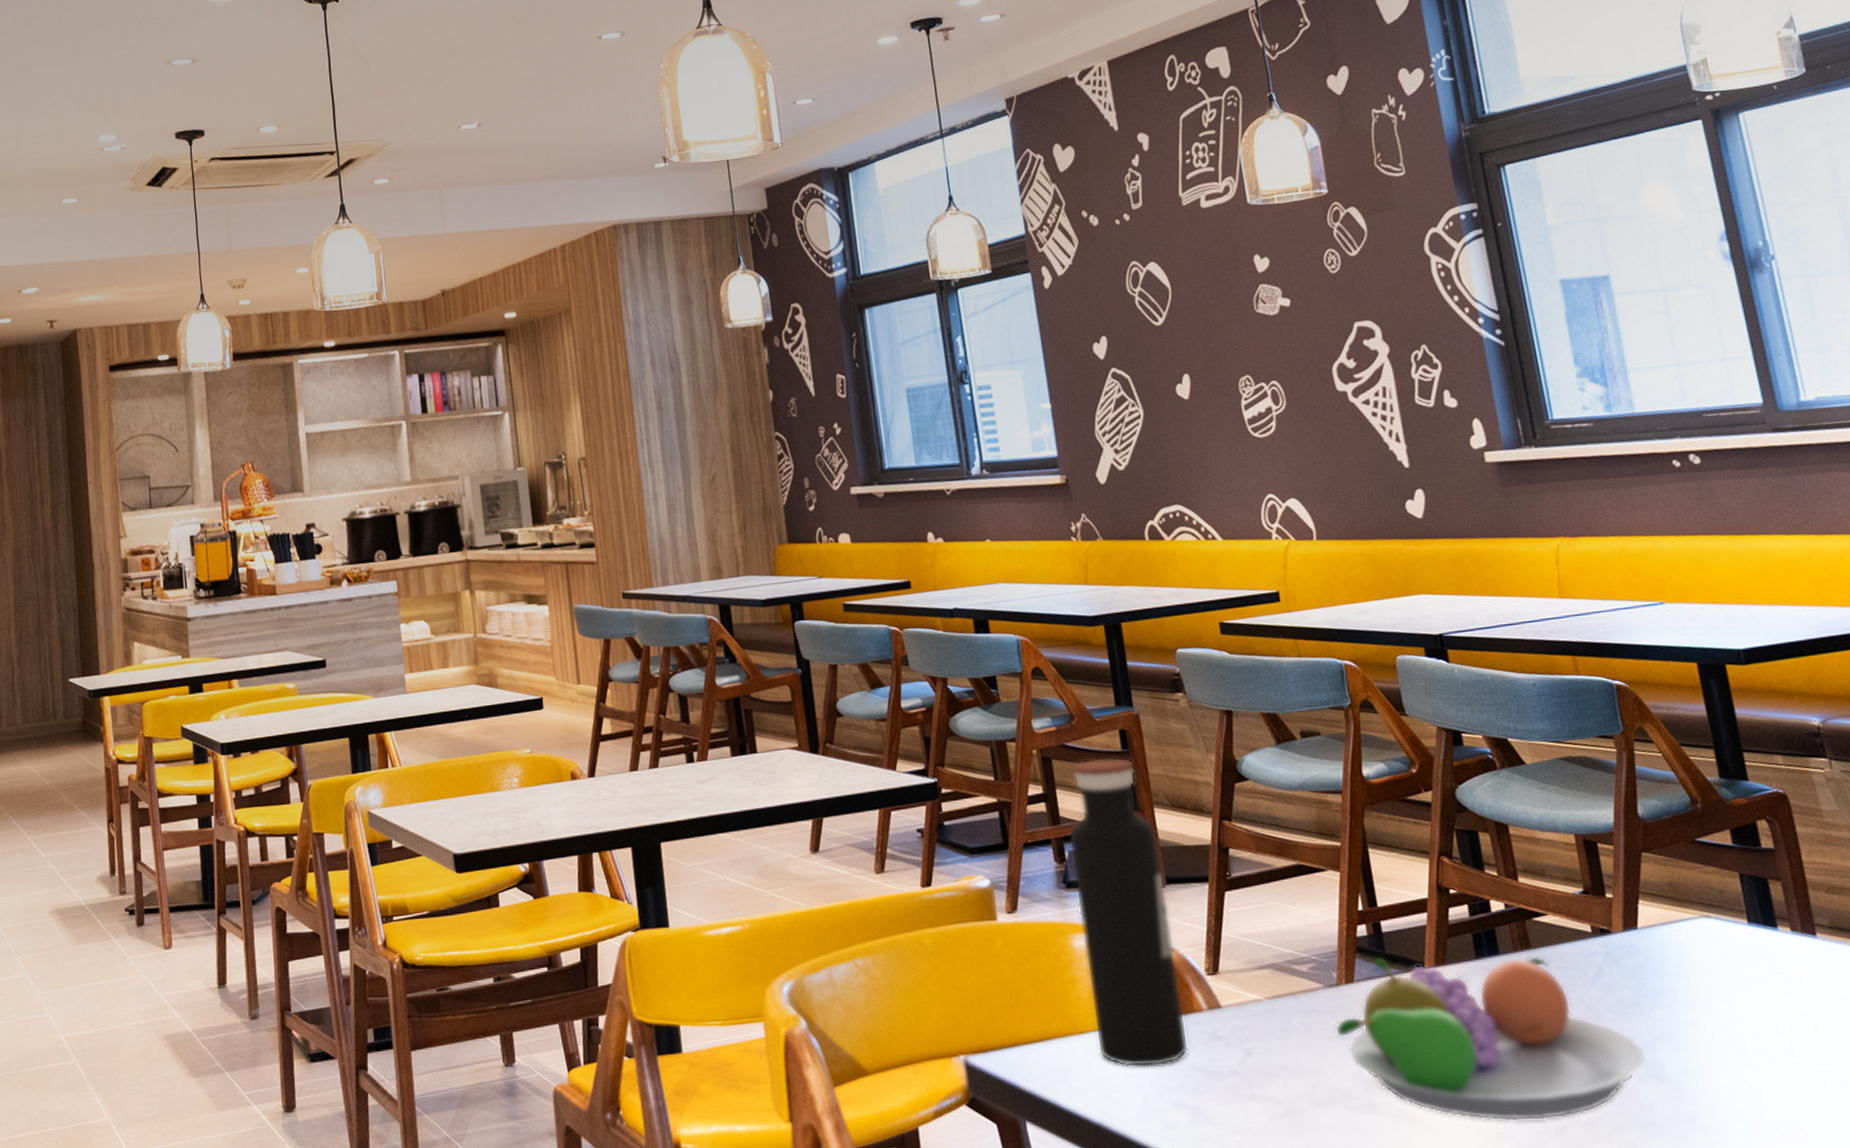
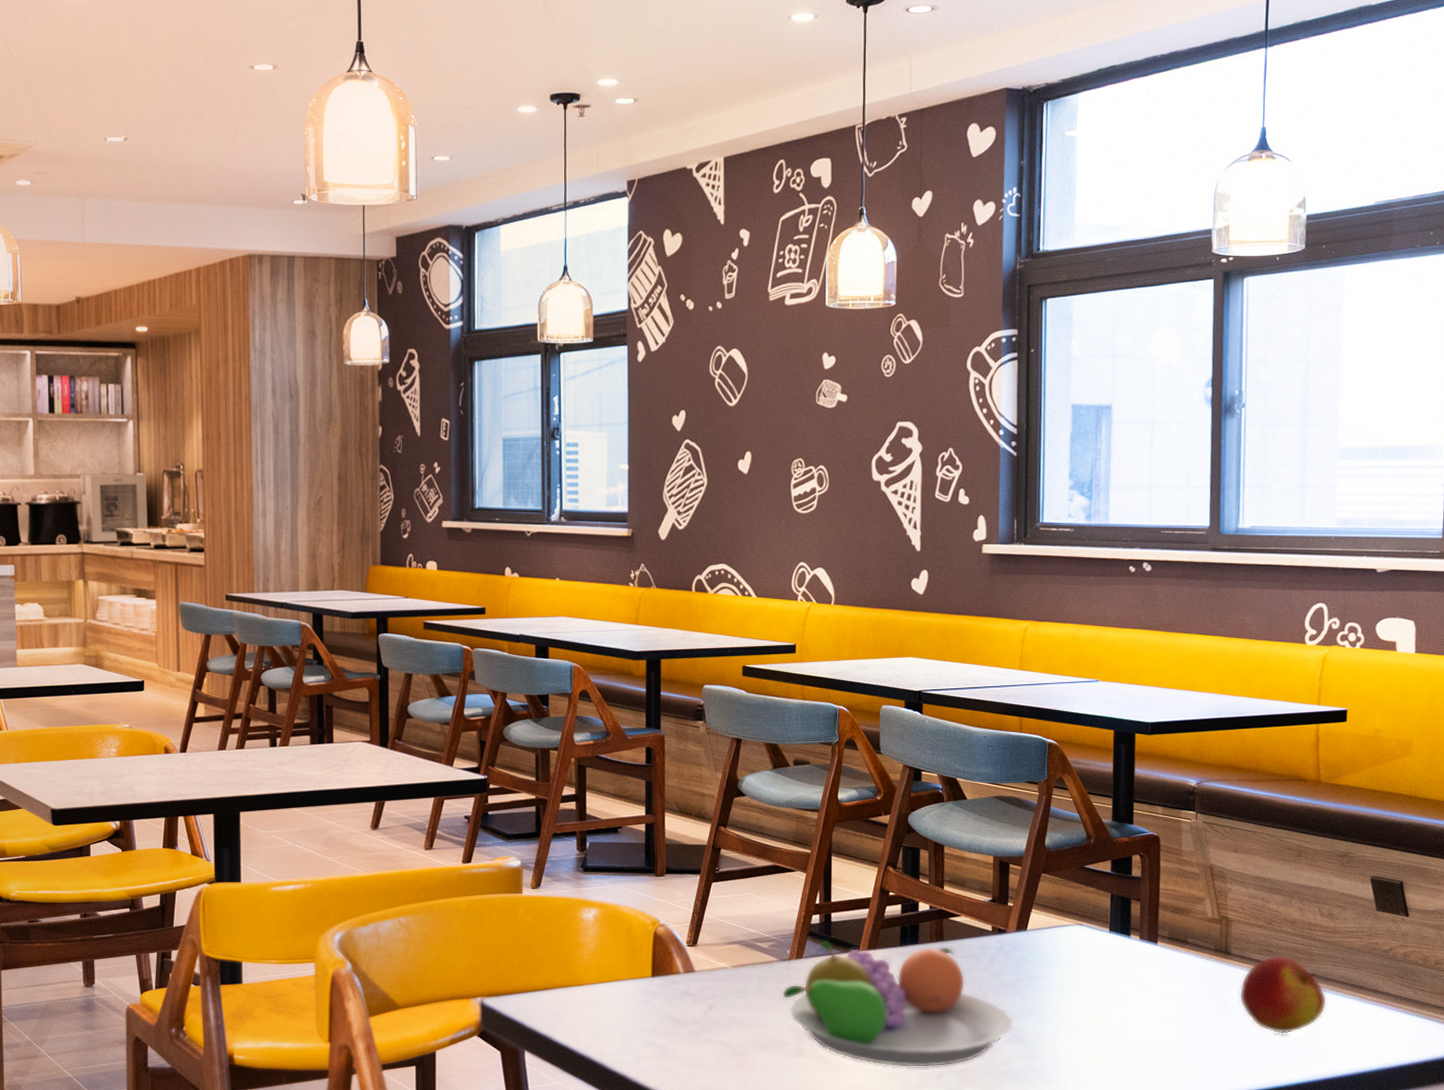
water bottle: present [1068,757,1189,1068] -> none [591,769,665,1014]

